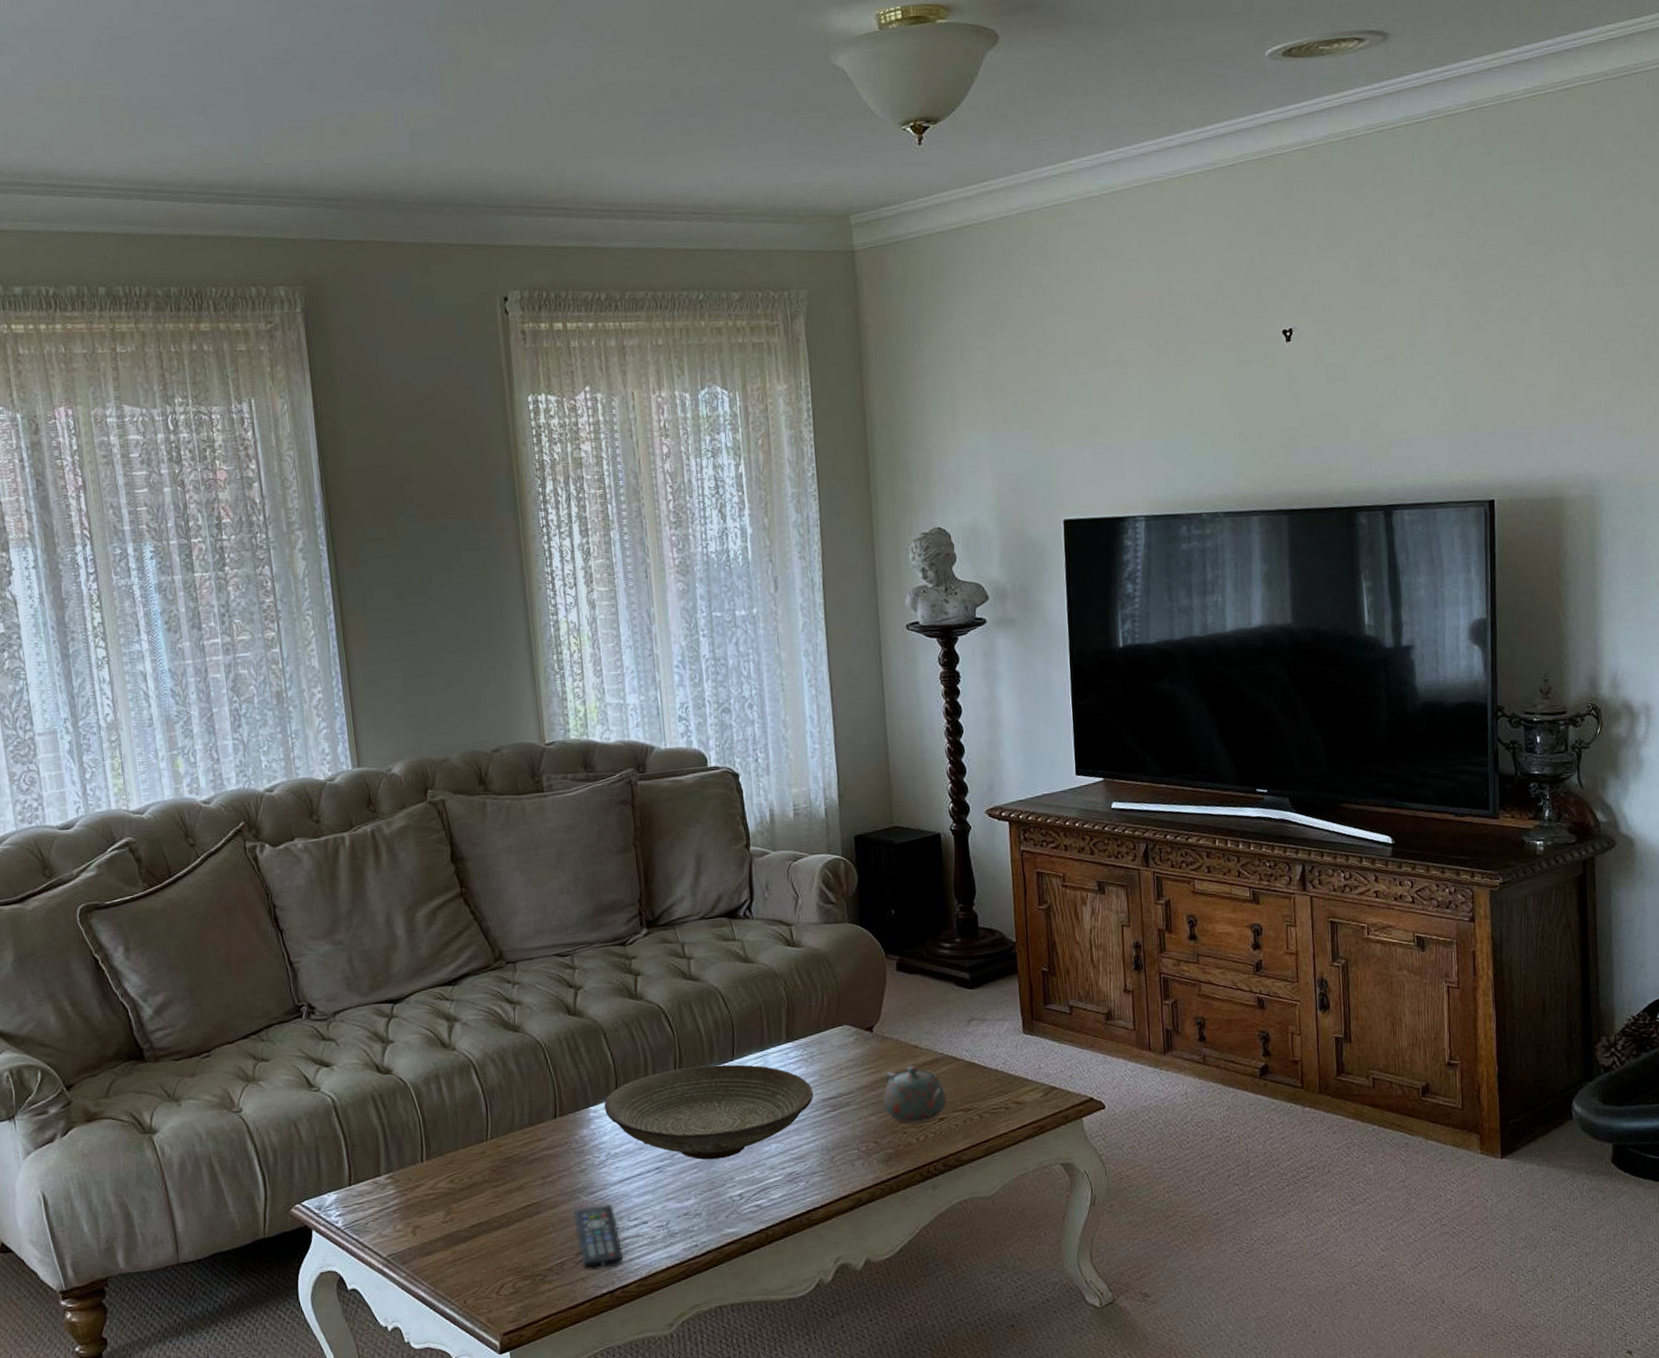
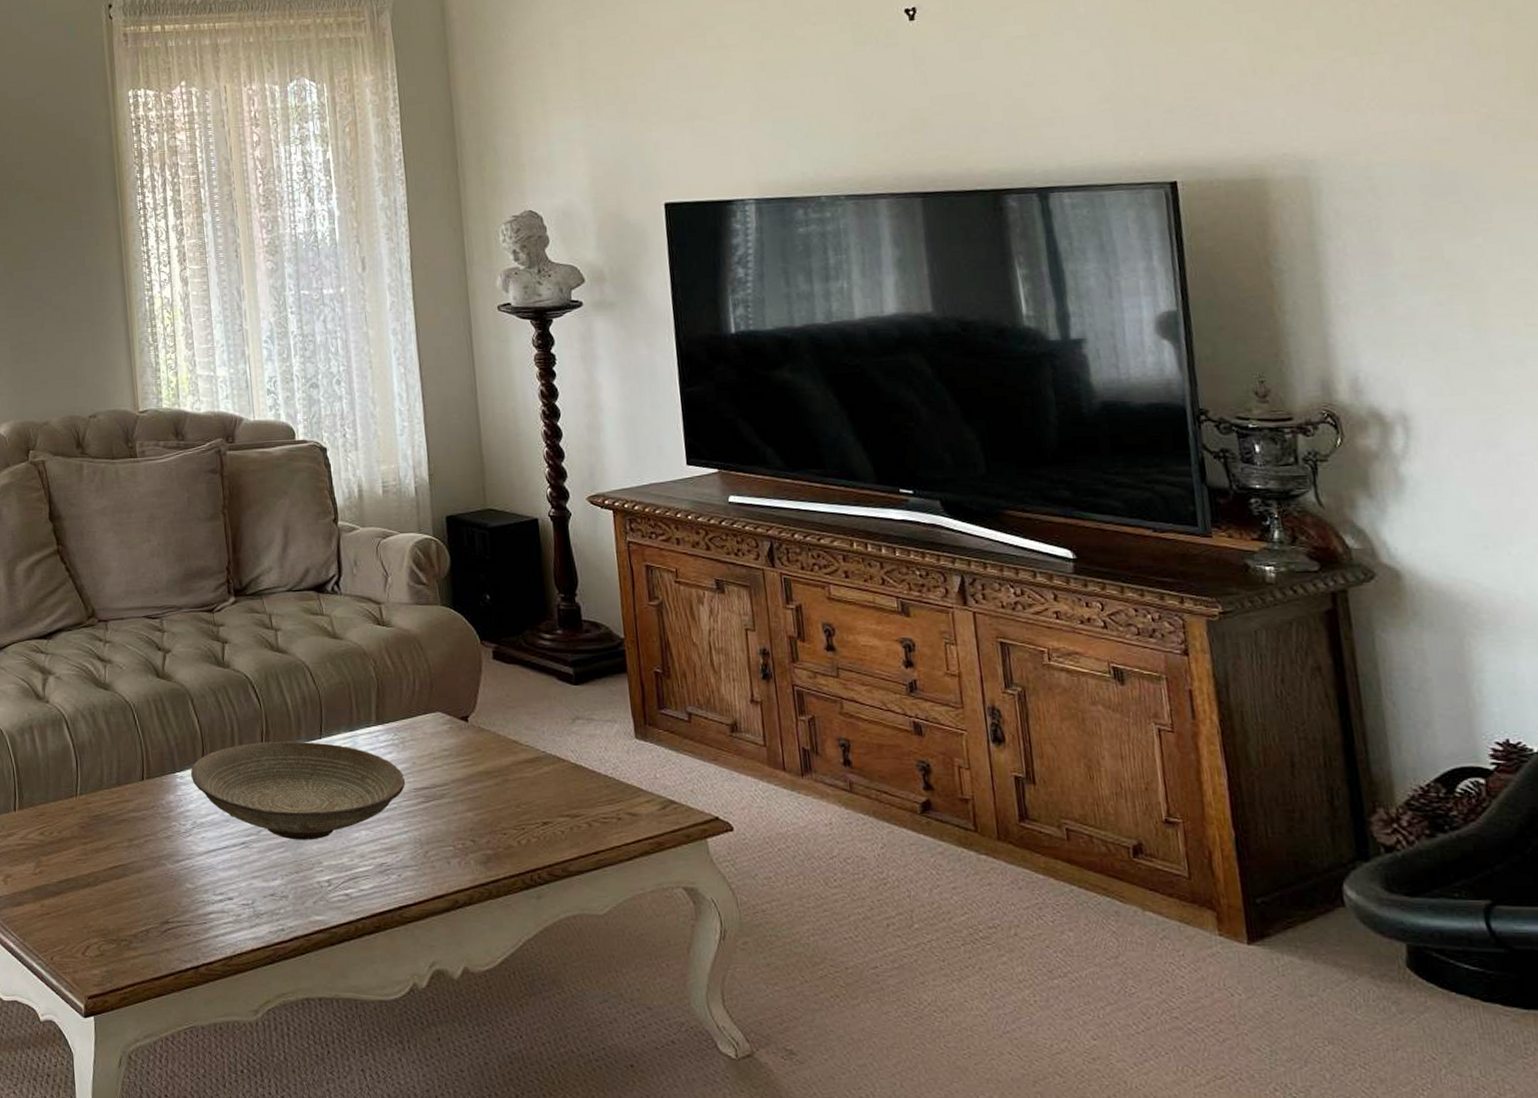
remote control: present [574,1204,623,1271] -> none [159,874,208,943]
teapot: present [882,1066,948,1124] -> none [479,763,552,825]

